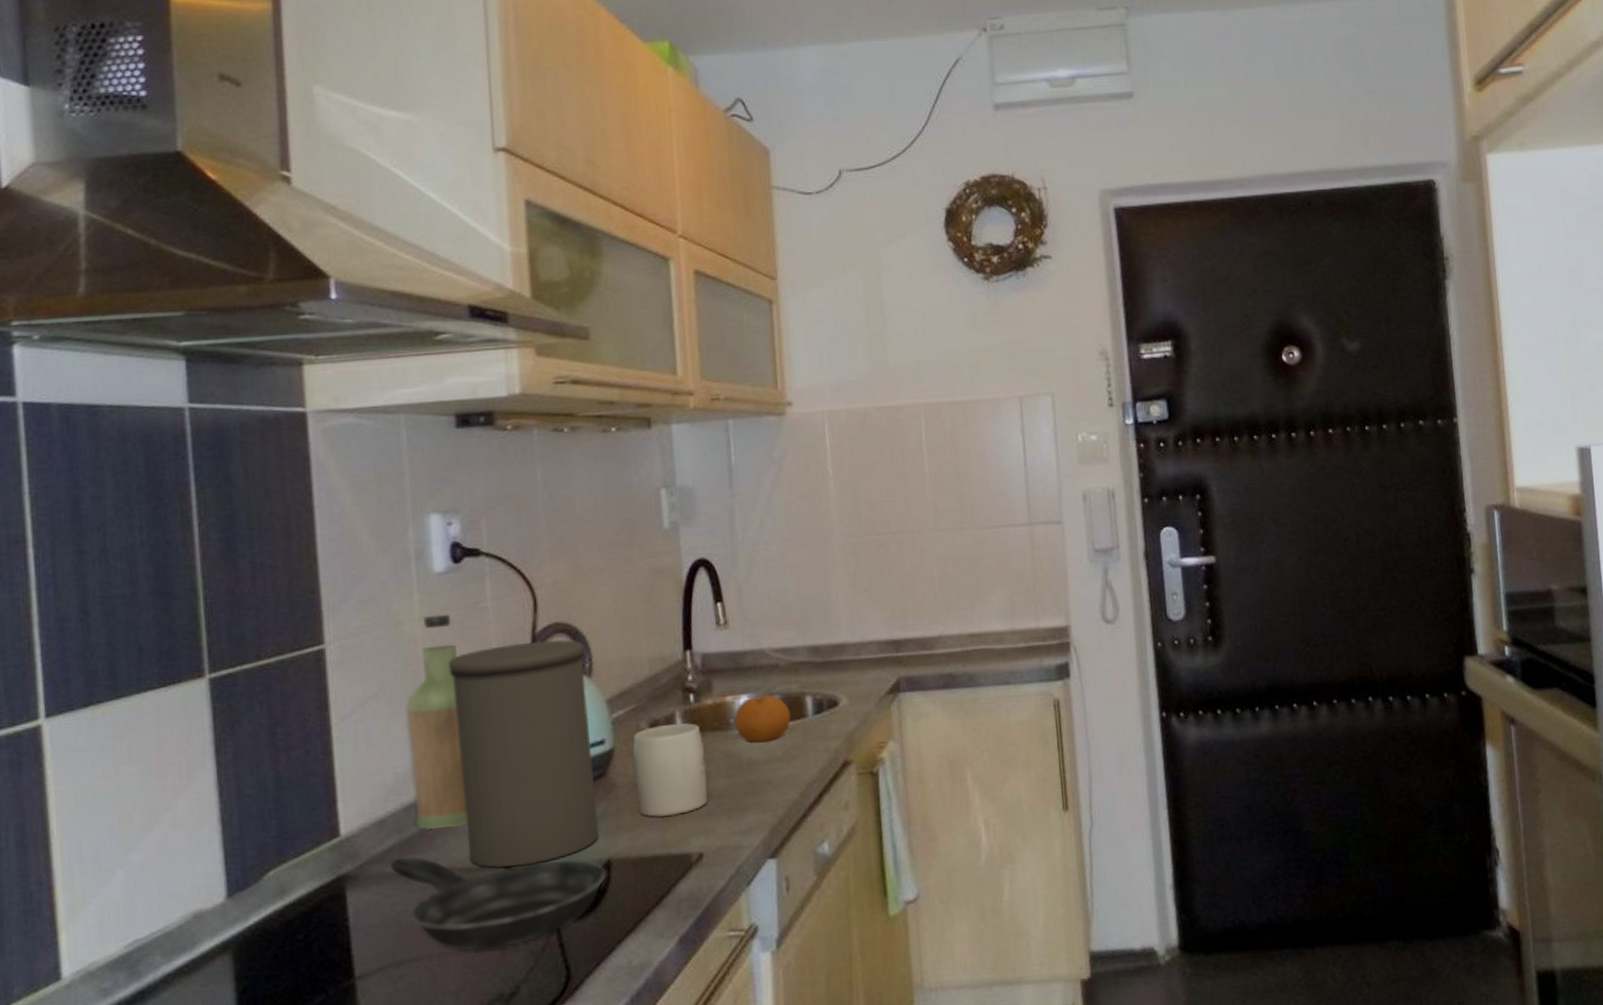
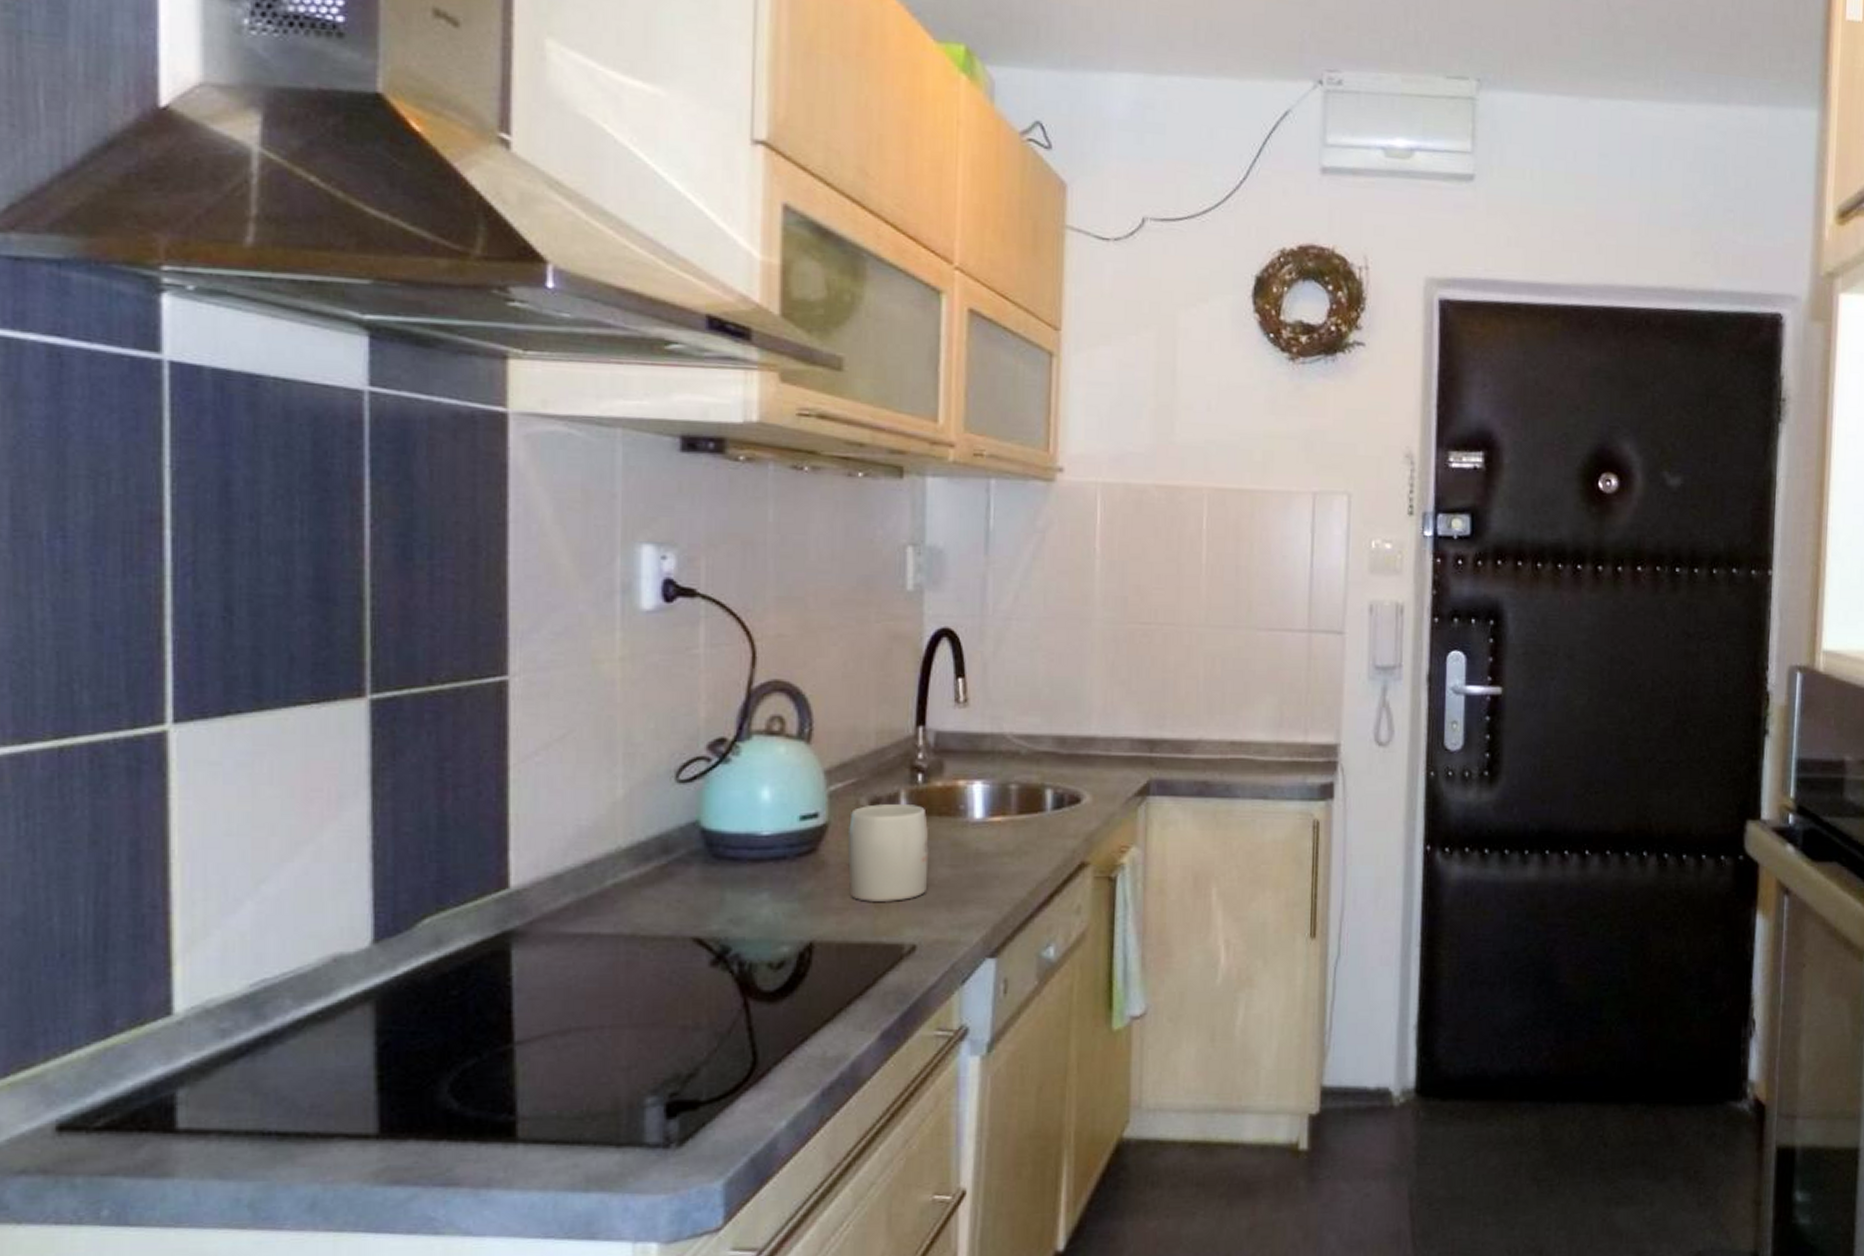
frying pan: present [390,856,607,951] -> none [565,918,808,1026]
bottle: present [406,614,468,830] -> none [596,656,660,891]
canister: present [448,639,600,868] -> none [649,698,805,940]
fruit: present [733,694,791,743] -> none [964,783,1027,834]

